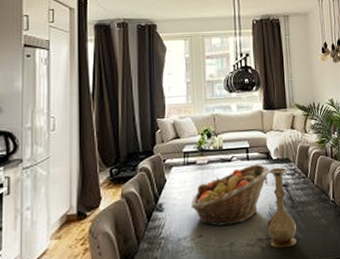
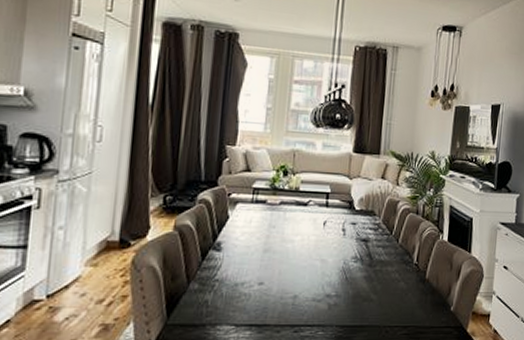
fruit basket: present [190,164,270,227] -> none [254,212,350,277]
vase: present [267,167,297,248] -> none [337,219,372,308]

